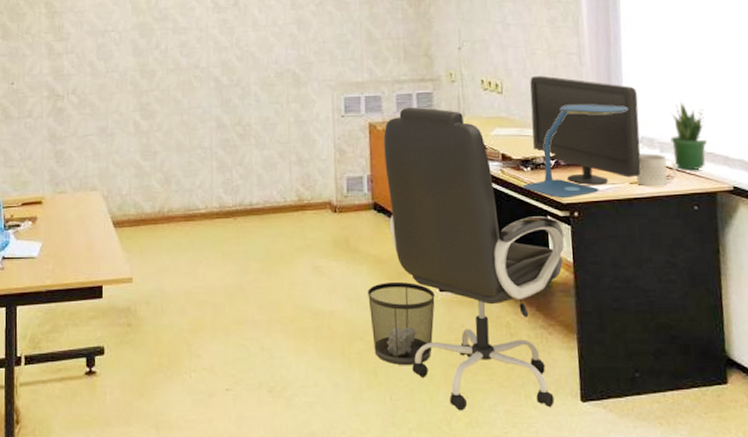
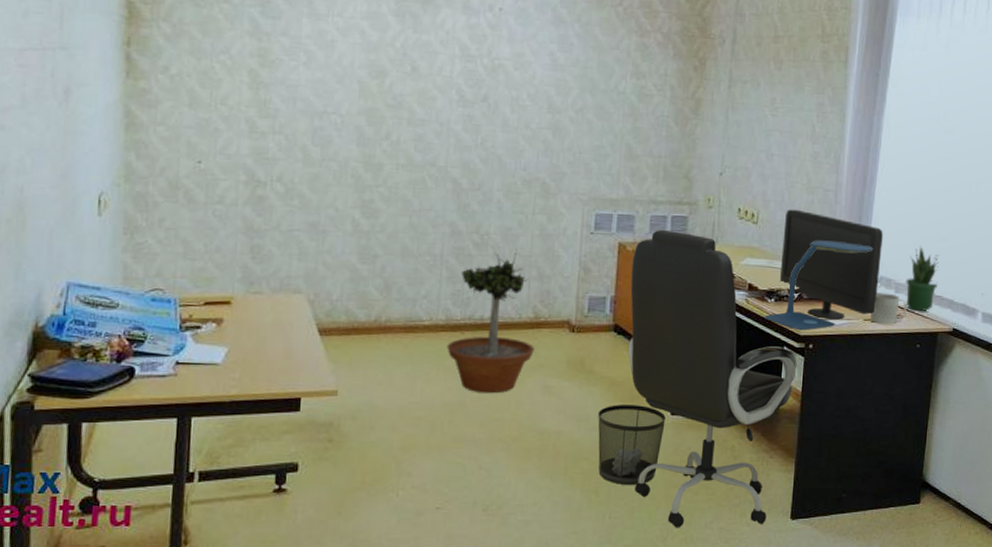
potted tree: none [222,136,301,275] -> present [447,249,534,393]

